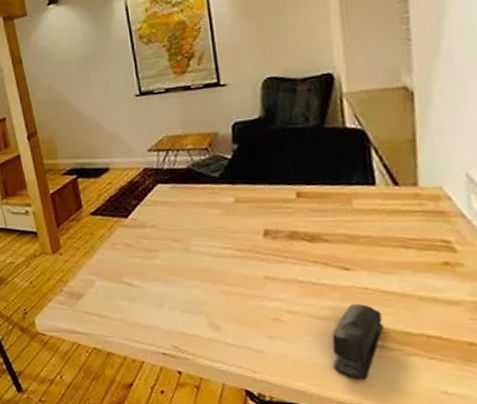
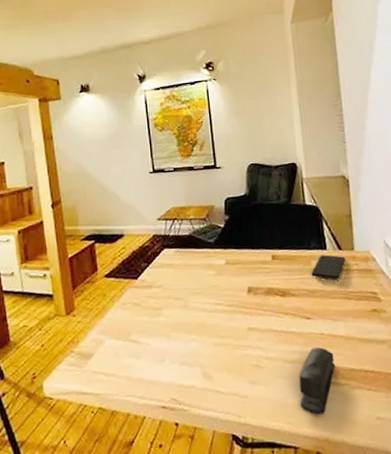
smartphone: none [352,191,404,223] -> present [311,254,346,279]

